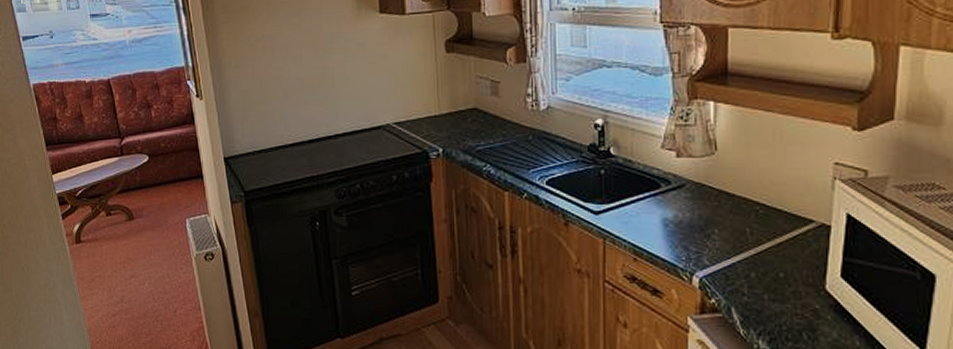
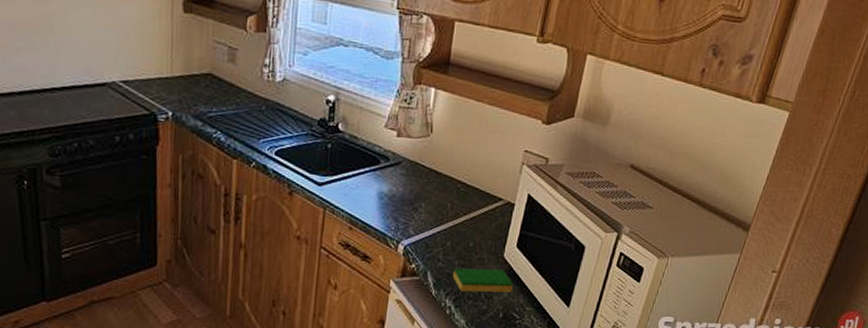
dish sponge: none [762,303,843,333] -> present [452,268,513,293]

